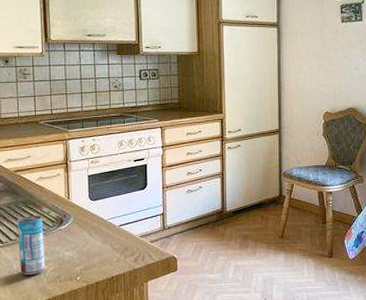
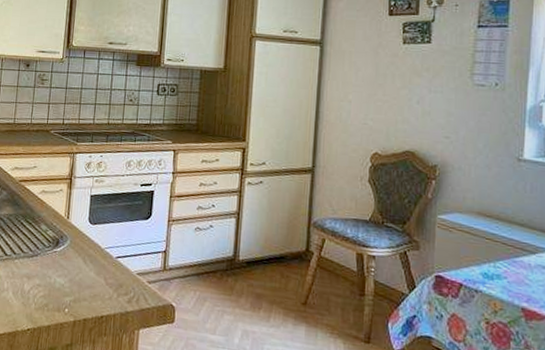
beverage can: present [17,215,45,275] -> none [10,231,39,298]

